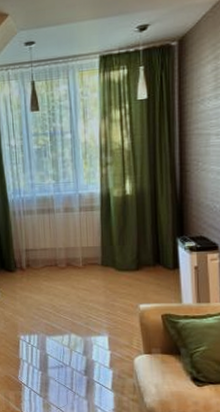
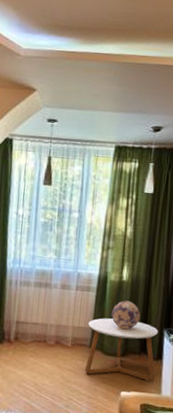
coffee table: none [97,233,173,292] -> present [85,318,159,382]
decorative globe: none [119,214,150,244] -> present [111,300,141,330]

